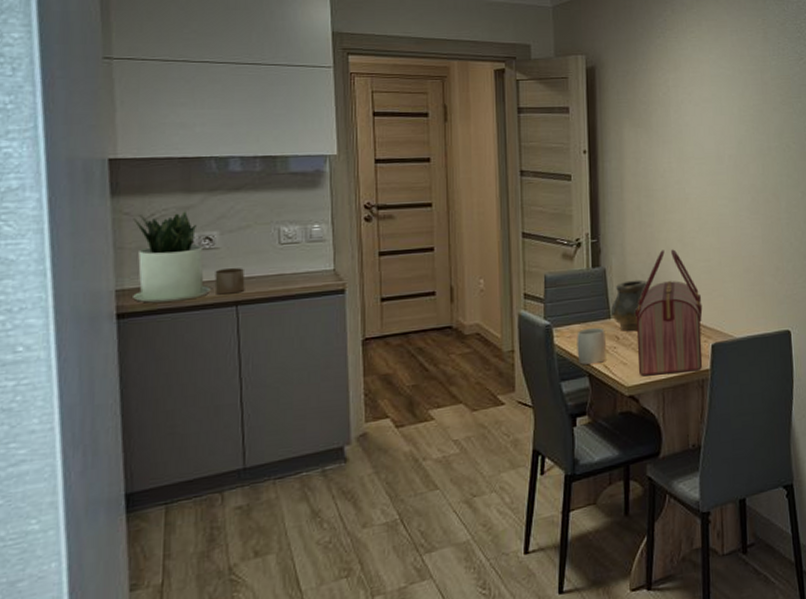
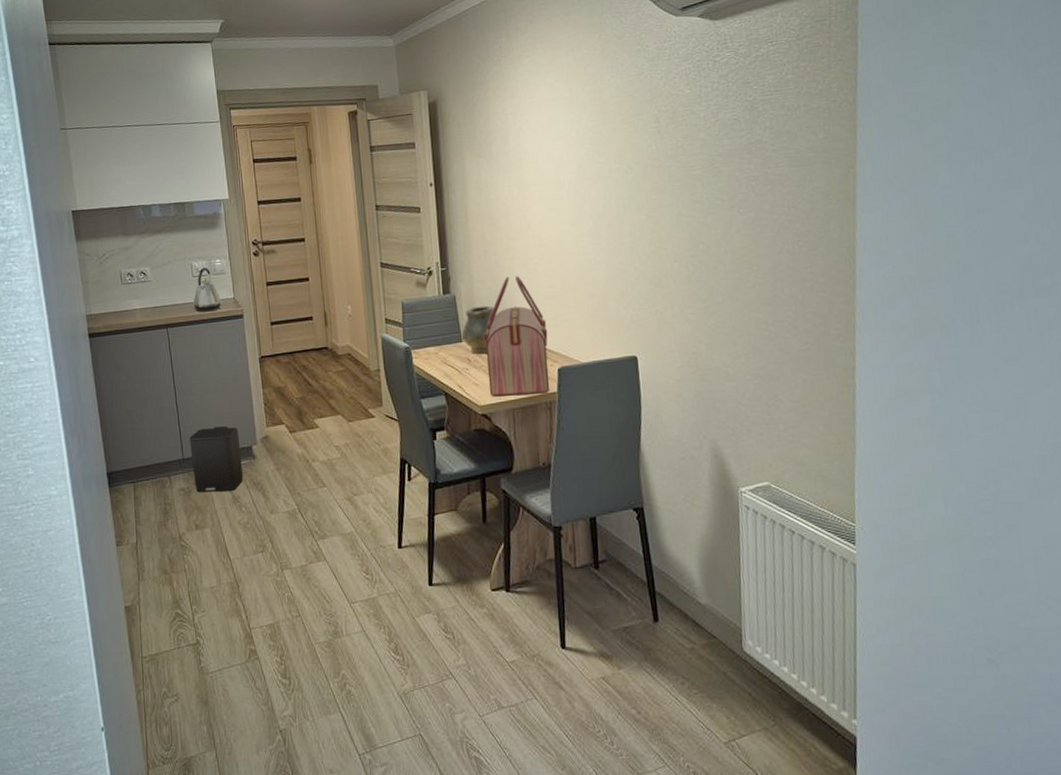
planter: present [133,211,211,304] -> none [92,251,148,326]
mug: present [214,268,245,296] -> none [150,297,172,320]
pedal bin: none [256,424,329,510] -> present [189,426,244,493]
kettle: none [276,234,317,287] -> present [192,268,222,313]
mug: present [576,327,607,365] -> none [432,350,460,385]

